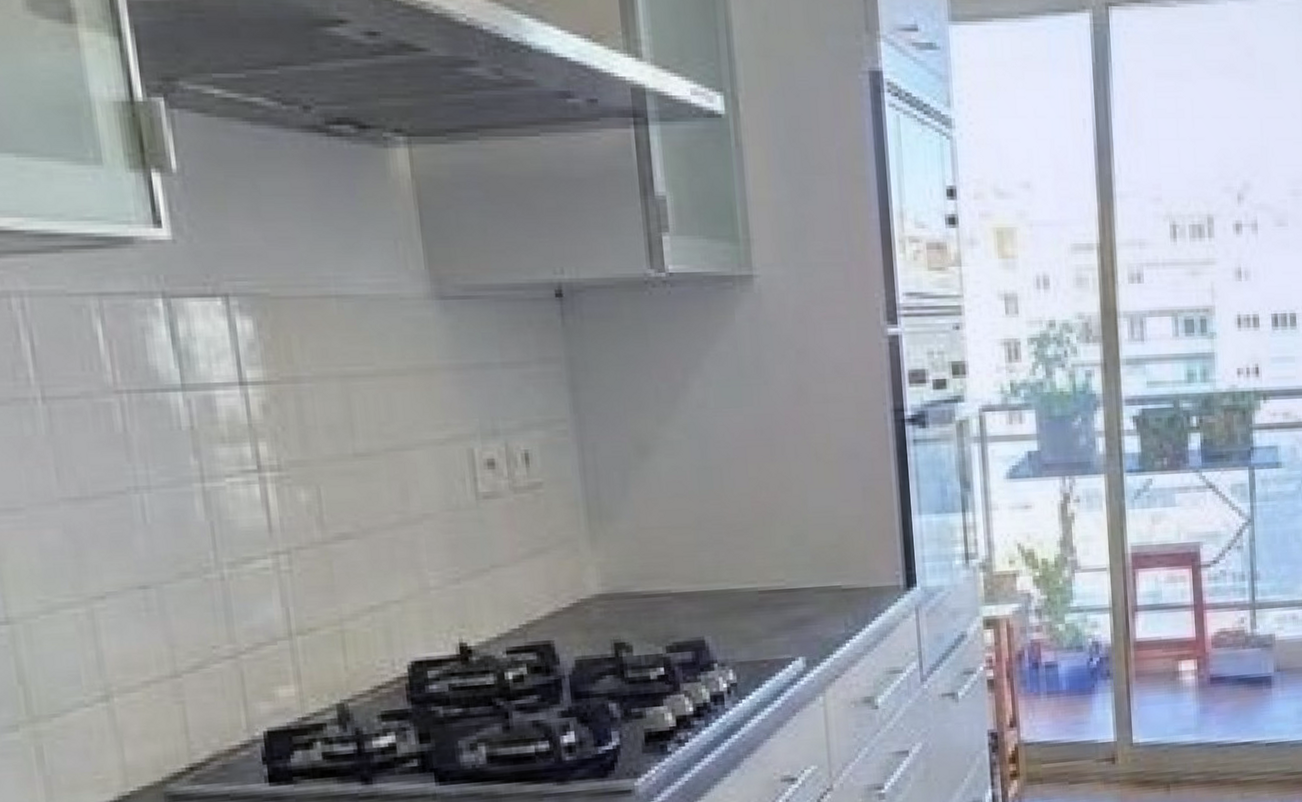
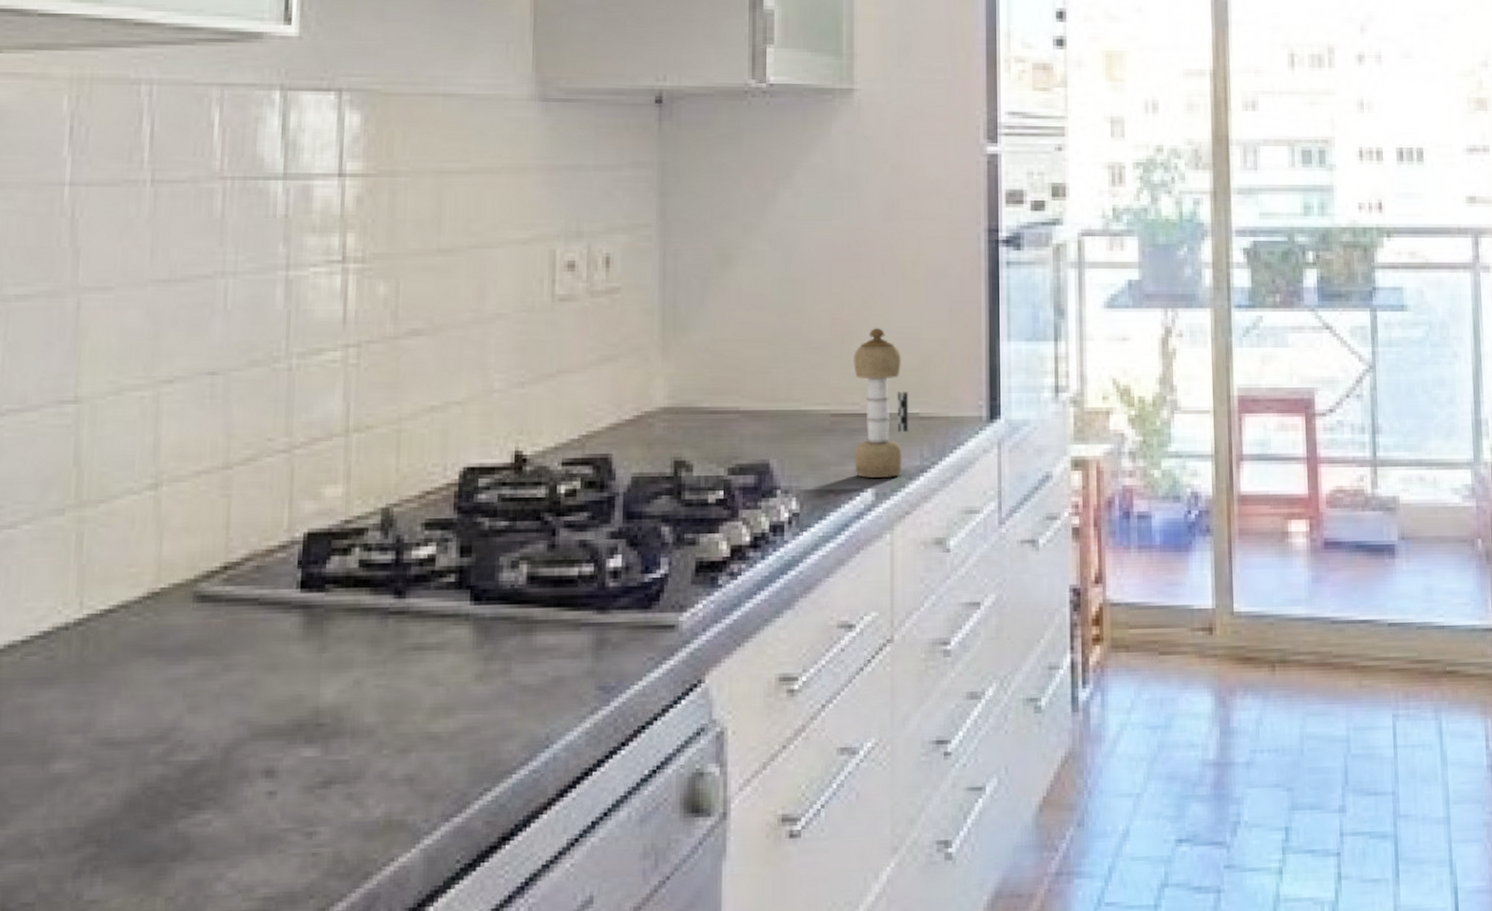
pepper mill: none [774,509,833,648] -> present [852,328,909,479]

